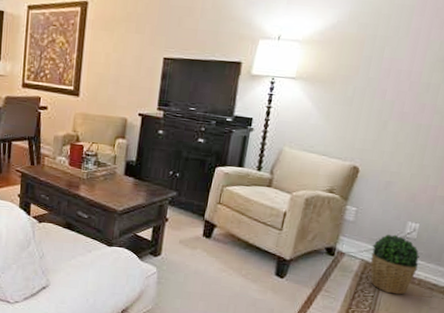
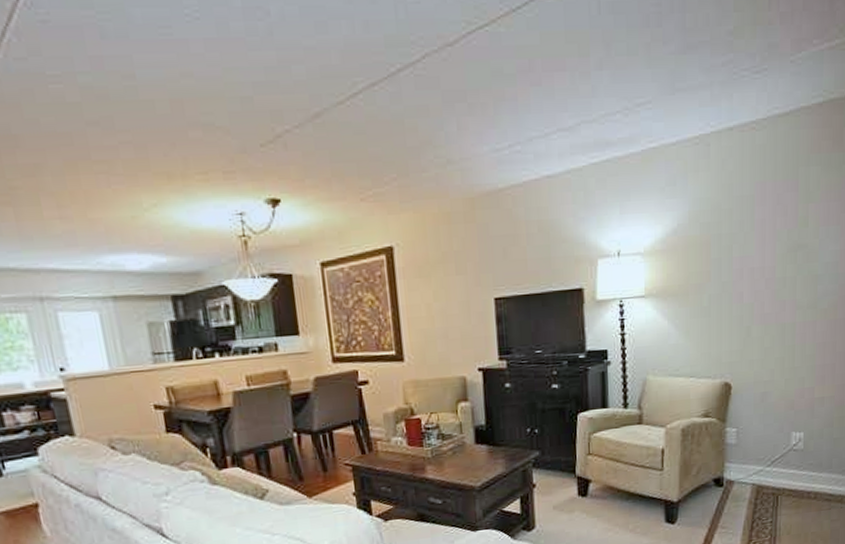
potted plant: present [370,234,420,295] -> none [760,449,811,515]

